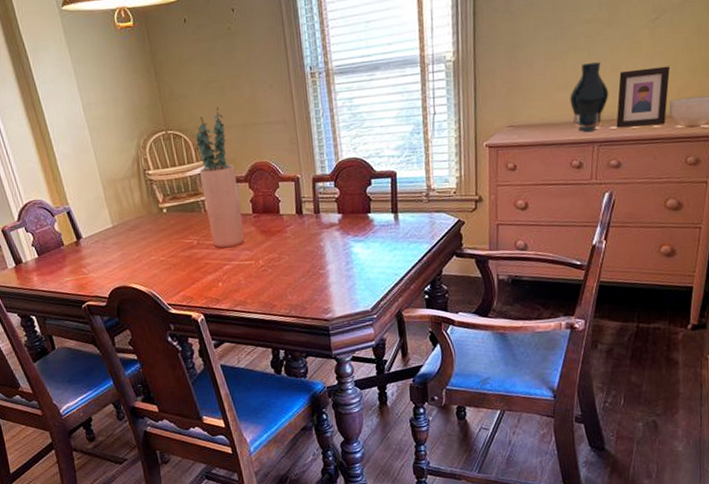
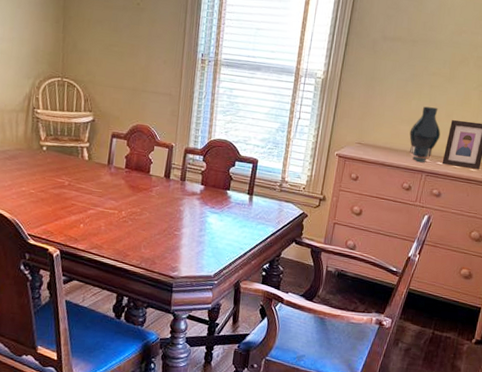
vase: present [196,107,246,249] -> none [82,68,118,195]

